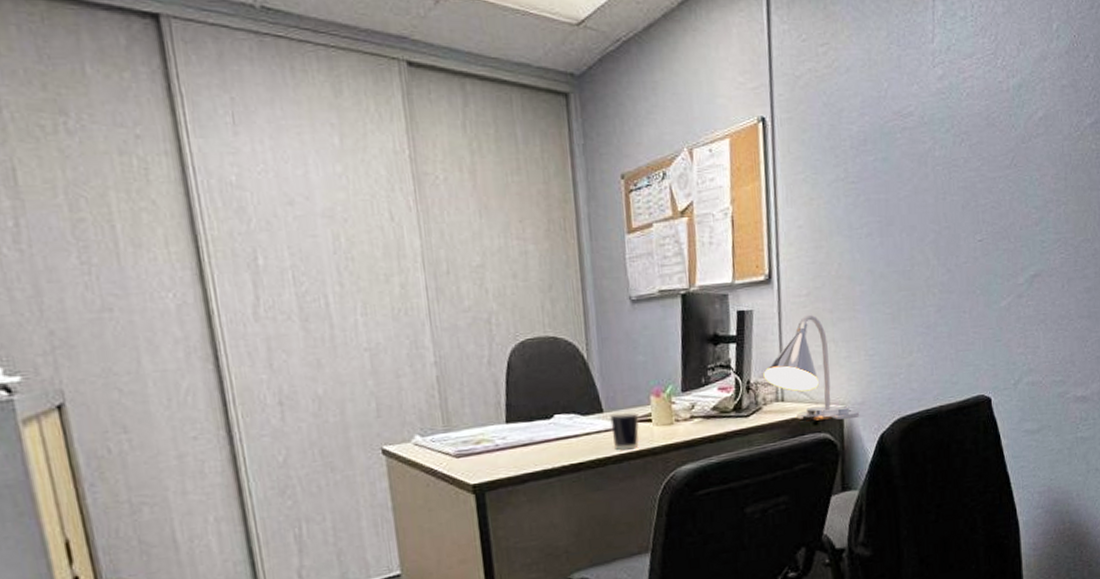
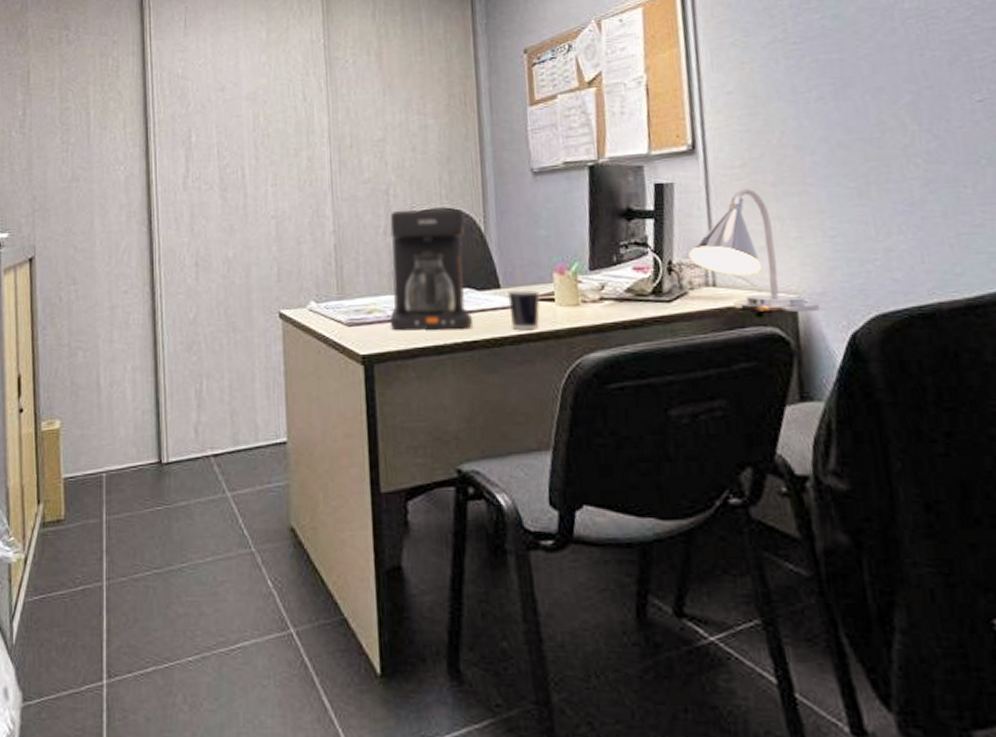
coffee maker: none [493,336,578,458] -> present [389,208,472,330]

